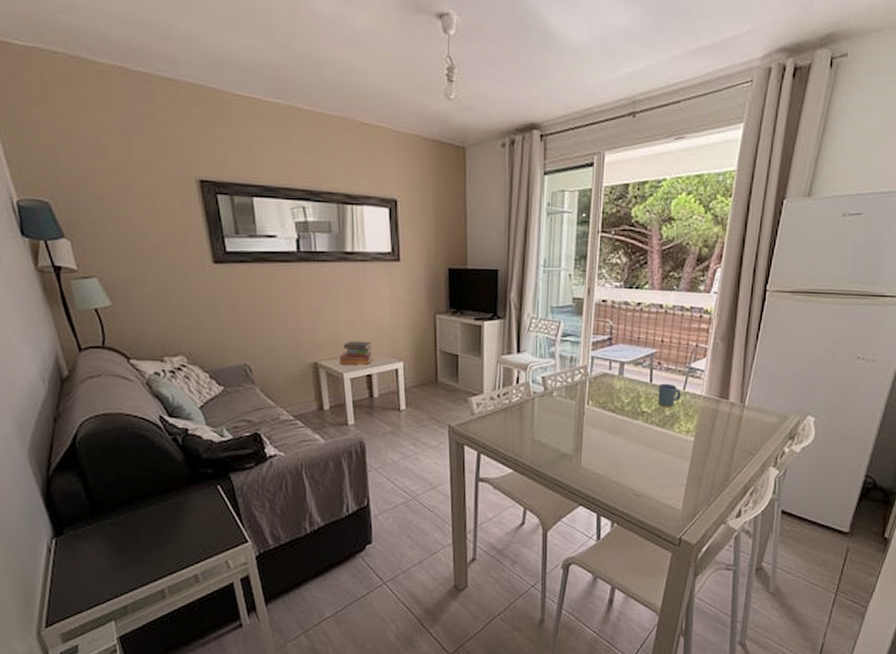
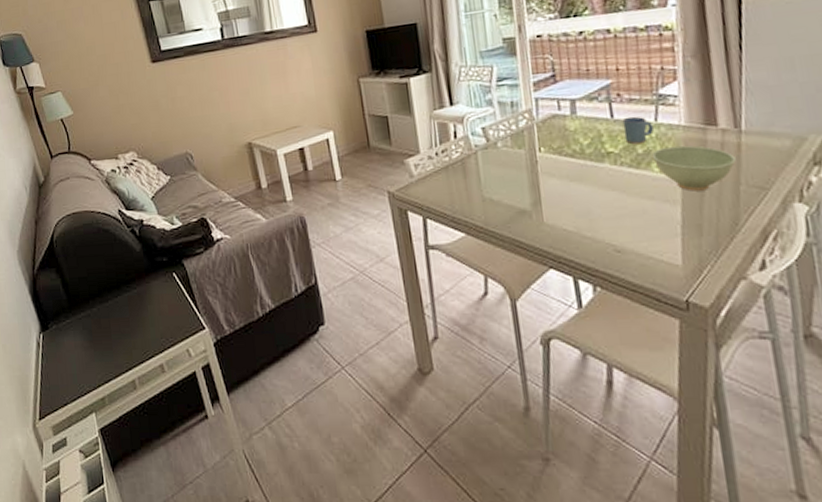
books: present [340,341,373,365] -> none [271,114,303,141]
bowl: none [675,412,736,451] -> present [652,145,736,191]

